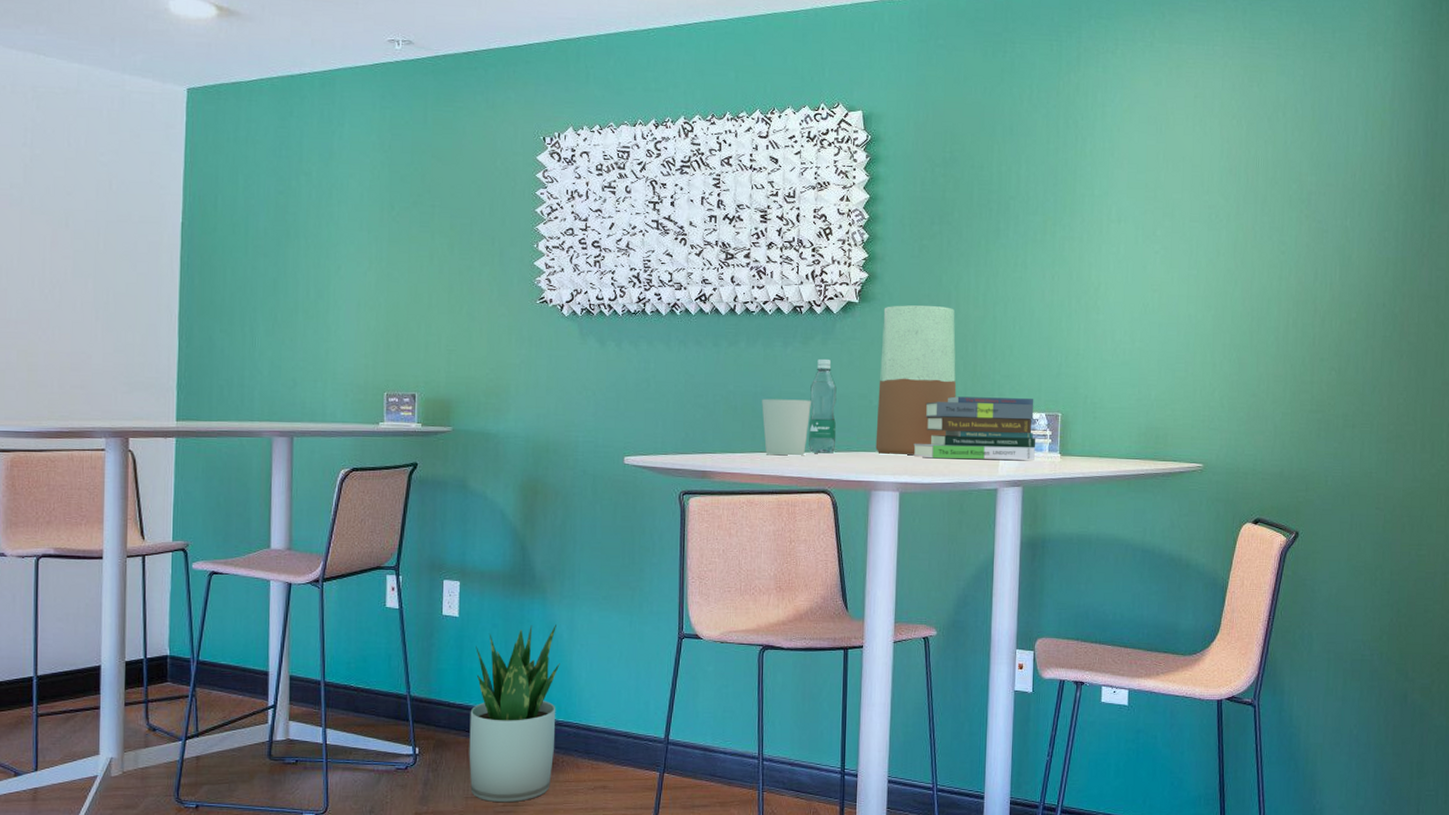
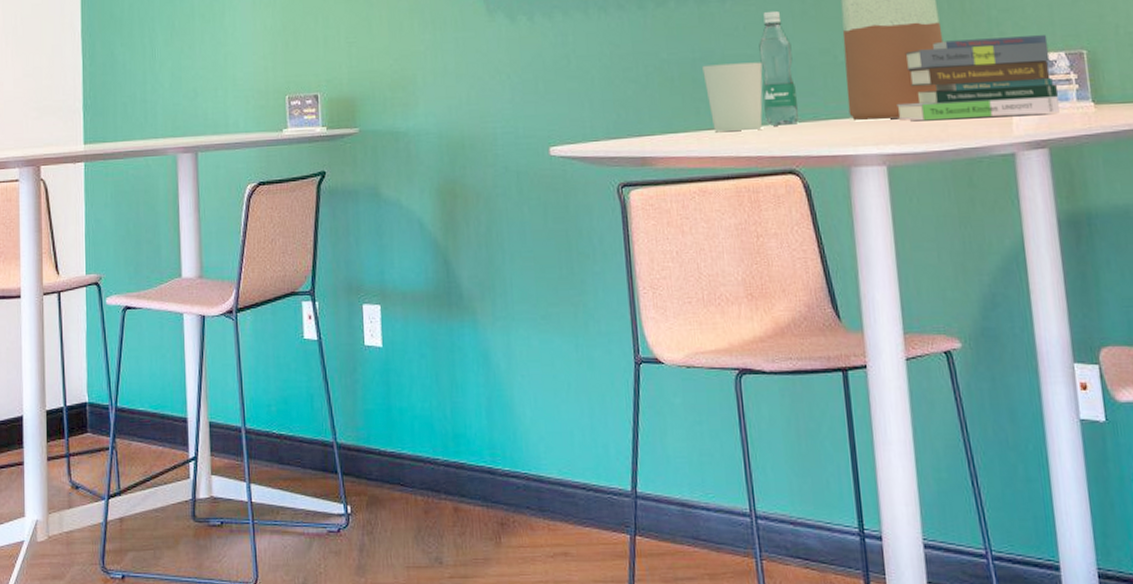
planter: present [469,624,560,803] -> none [404,352,503,574]

